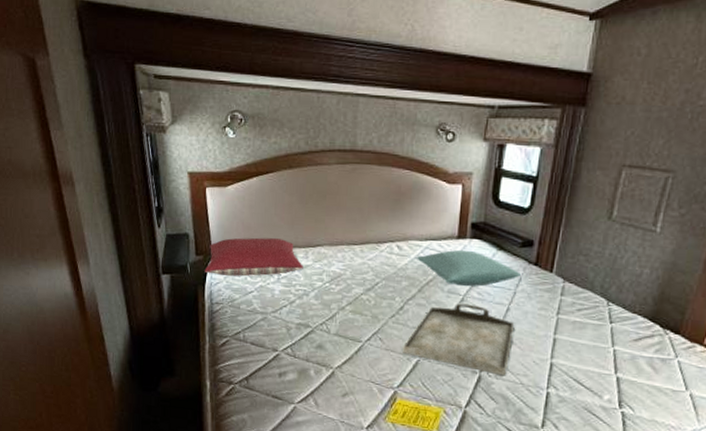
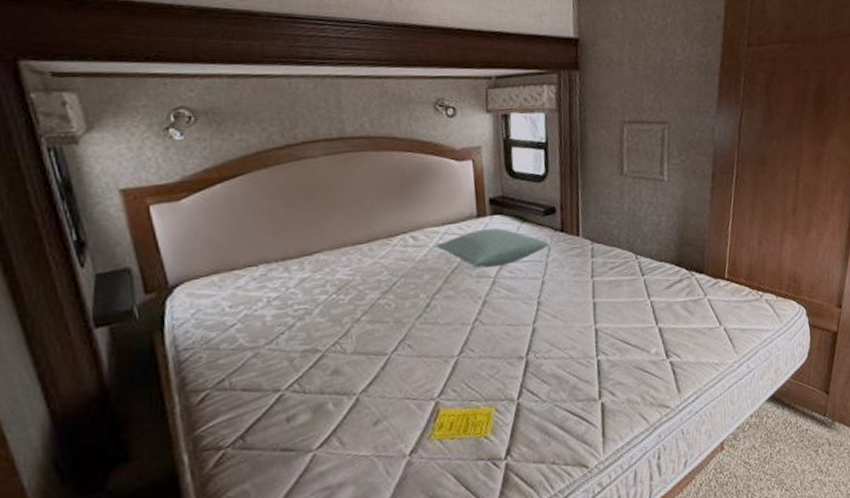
pillow: present [204,237,303,277] -> none [160,252,300,315]
serving tray: present [402,303,515,376] -> none [437,284,554,357]

